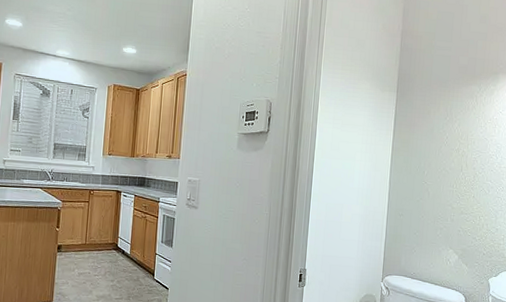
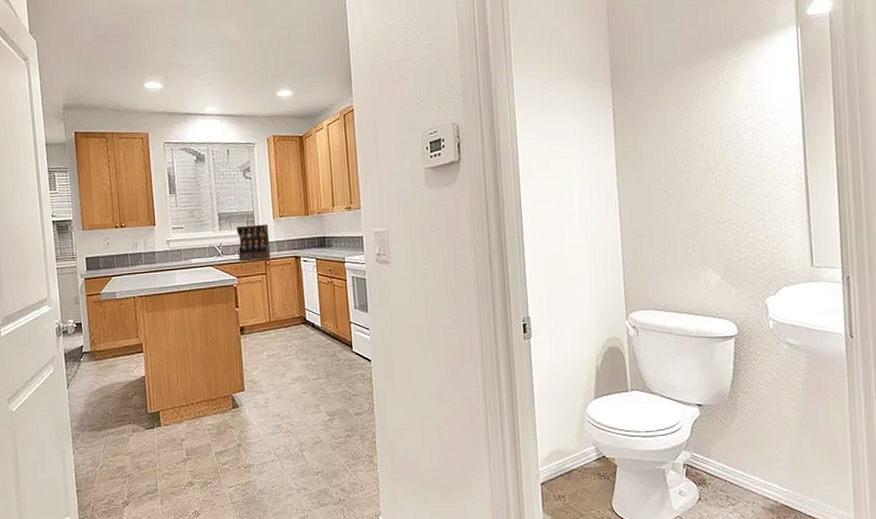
spice rack: none [66,157,97,190] -> present [236,224,271,262]

